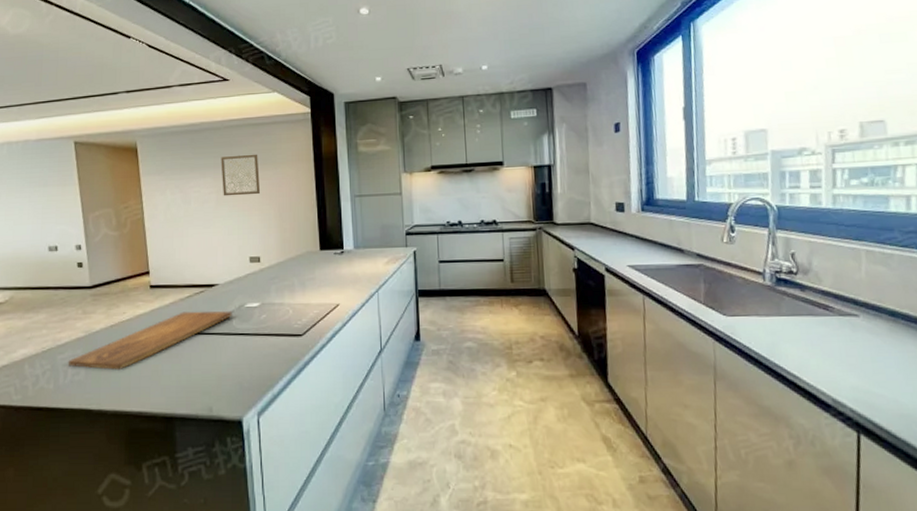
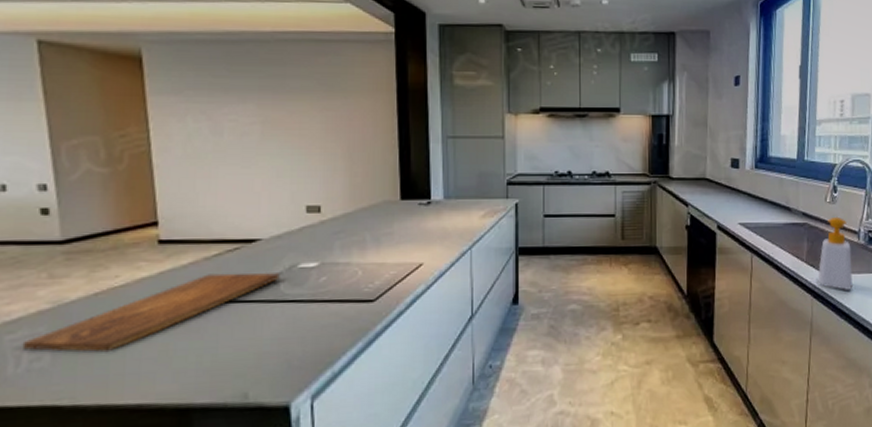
wall art: present [221,154,260,196] -> none [268,77,323,129]
soap bottle: none [718,257,761,334] -> present [818,216,853,290]

